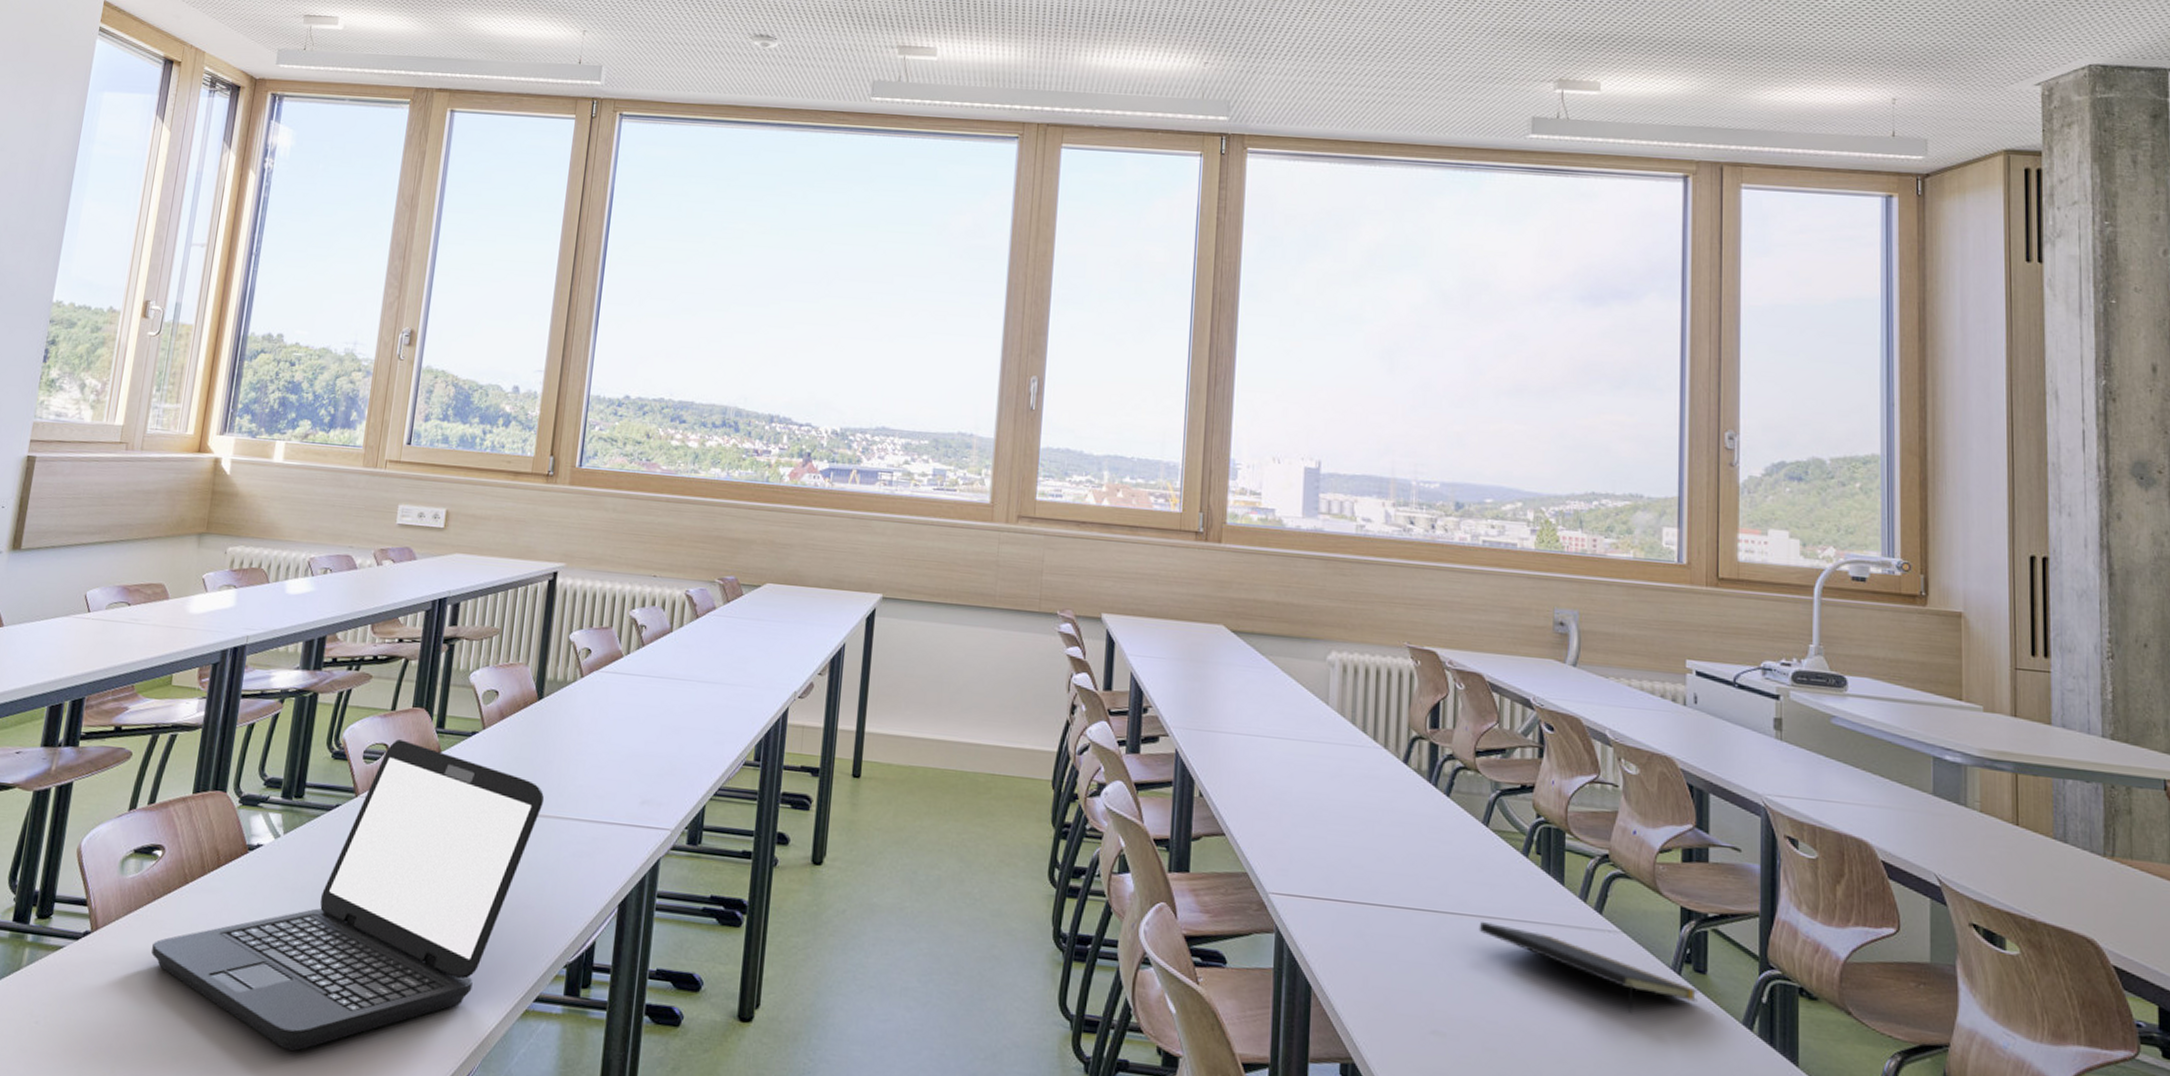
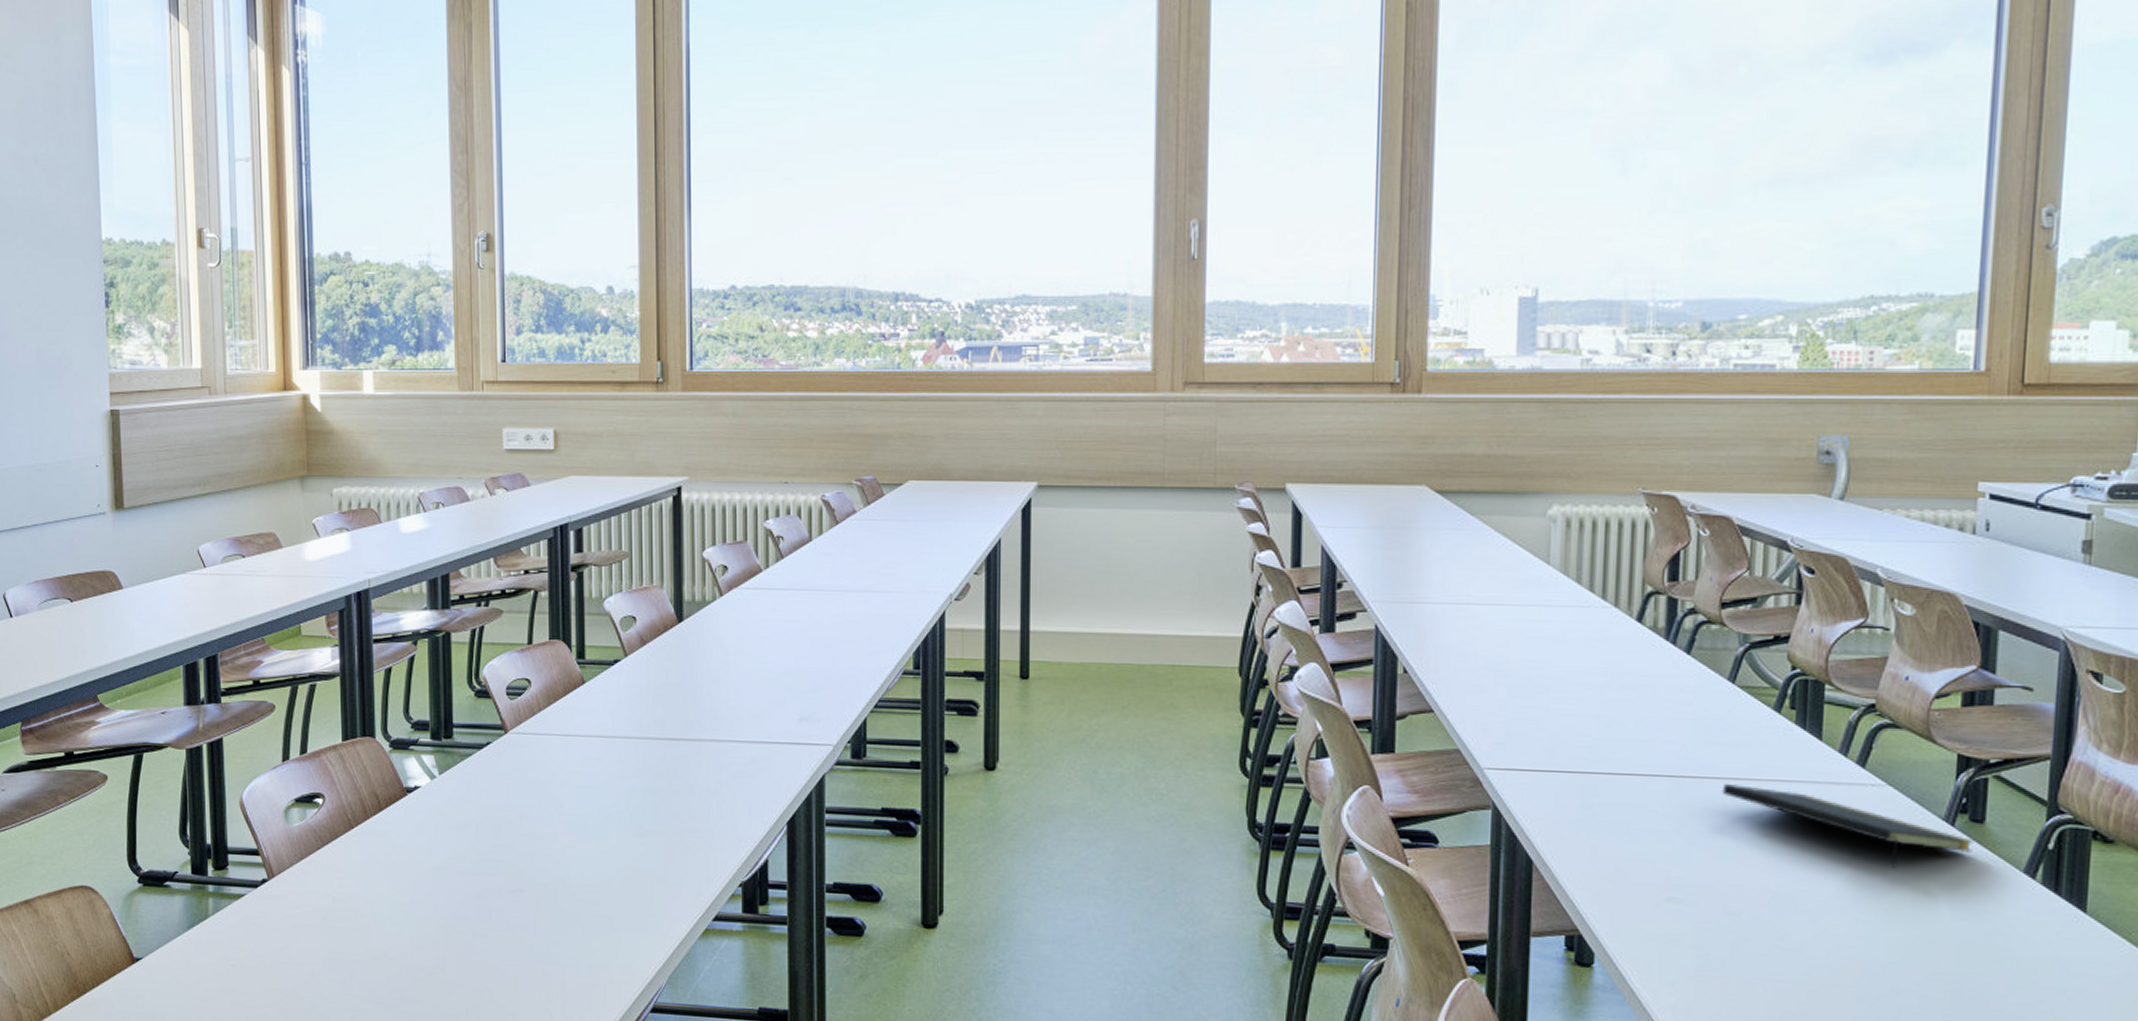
laptop: present [151,739,545,1051] -> none [330,673,698,979]

